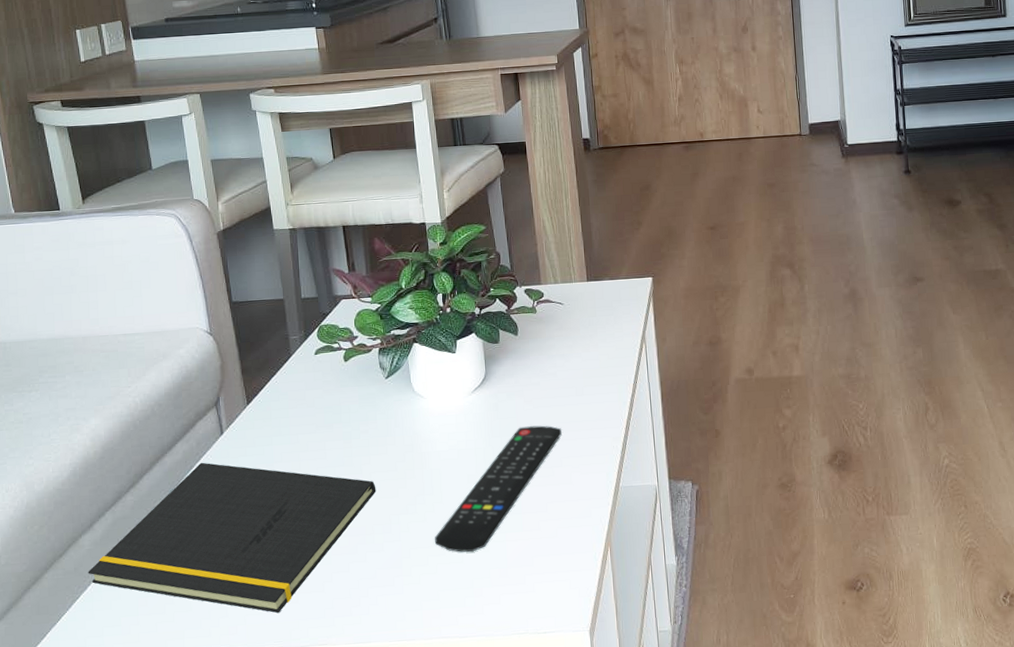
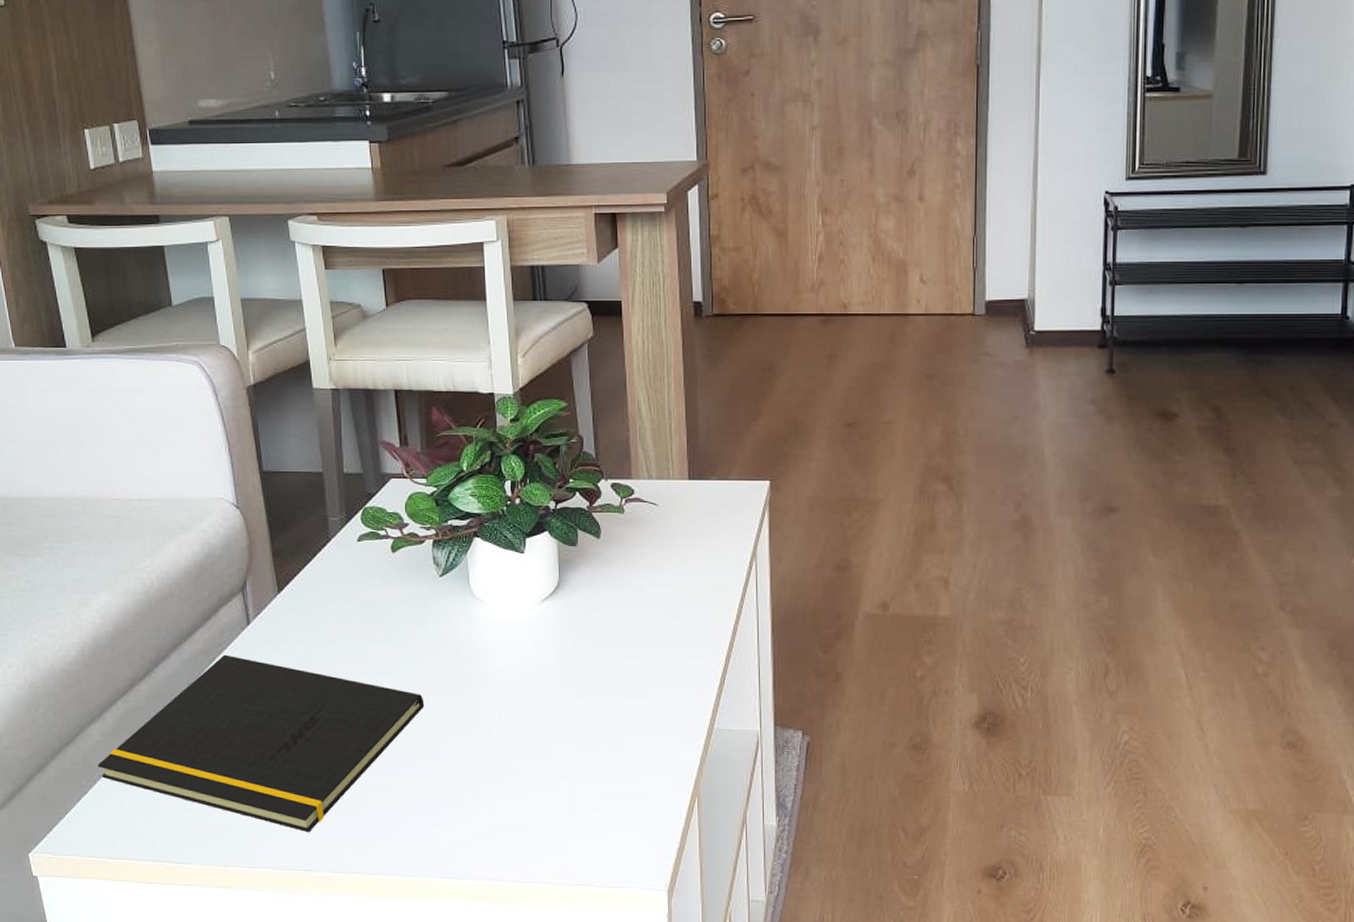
remote control: present [435,425,562,552] -> none [491,647,647,786]

